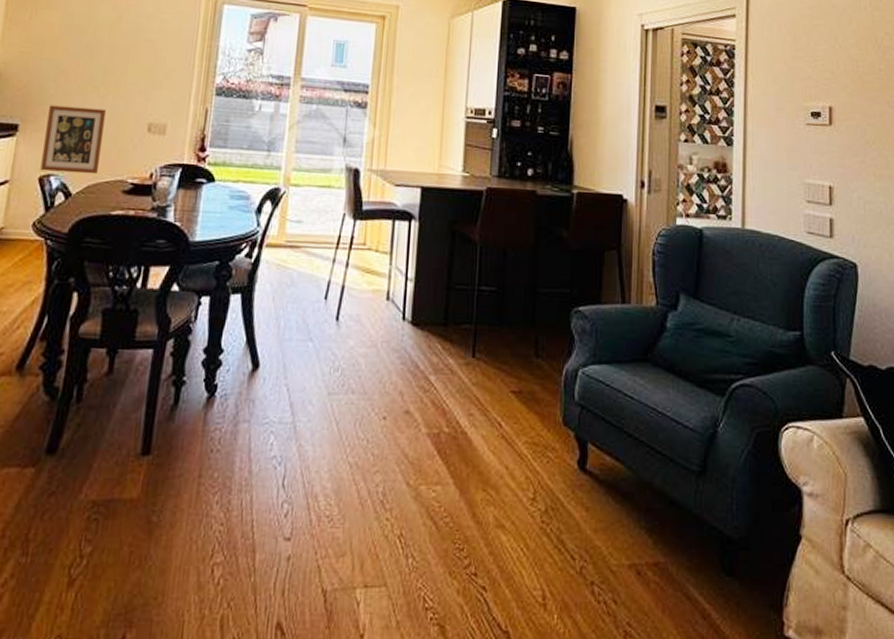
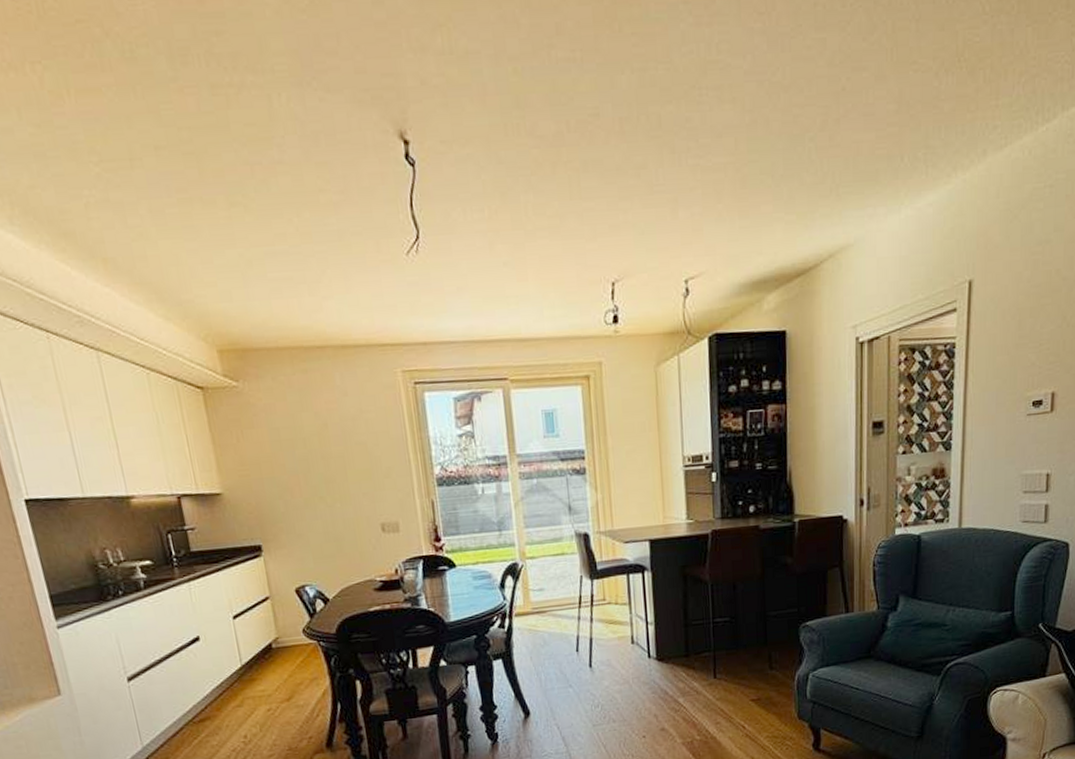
wall art: present [40,105,106,175] -> none [284,517,348,584]

